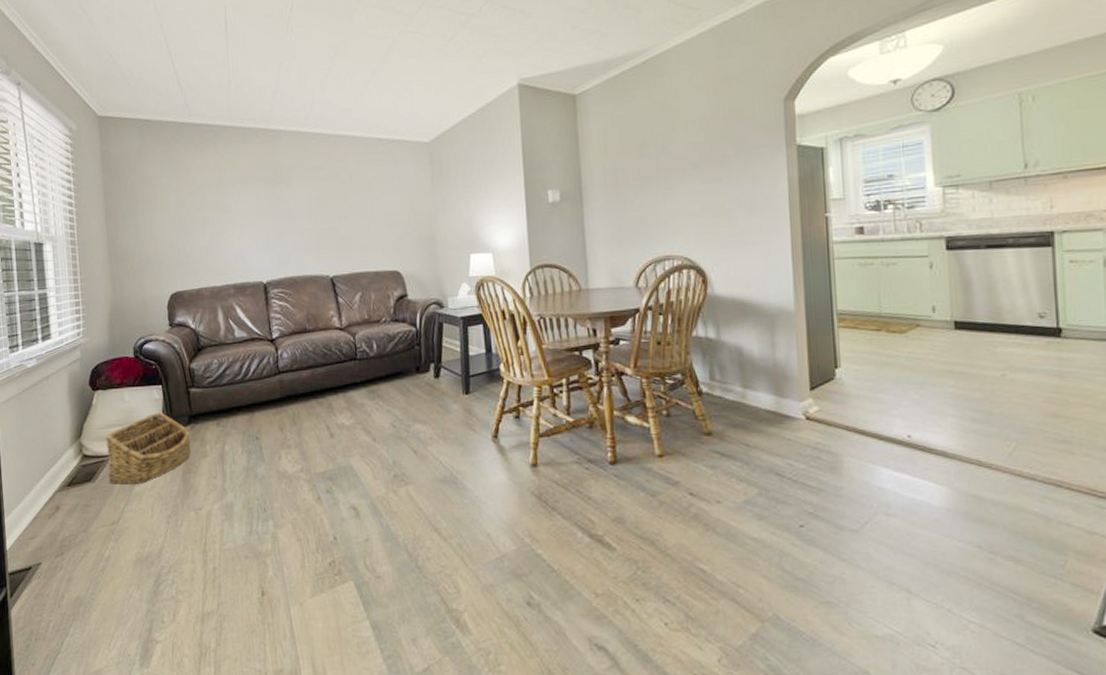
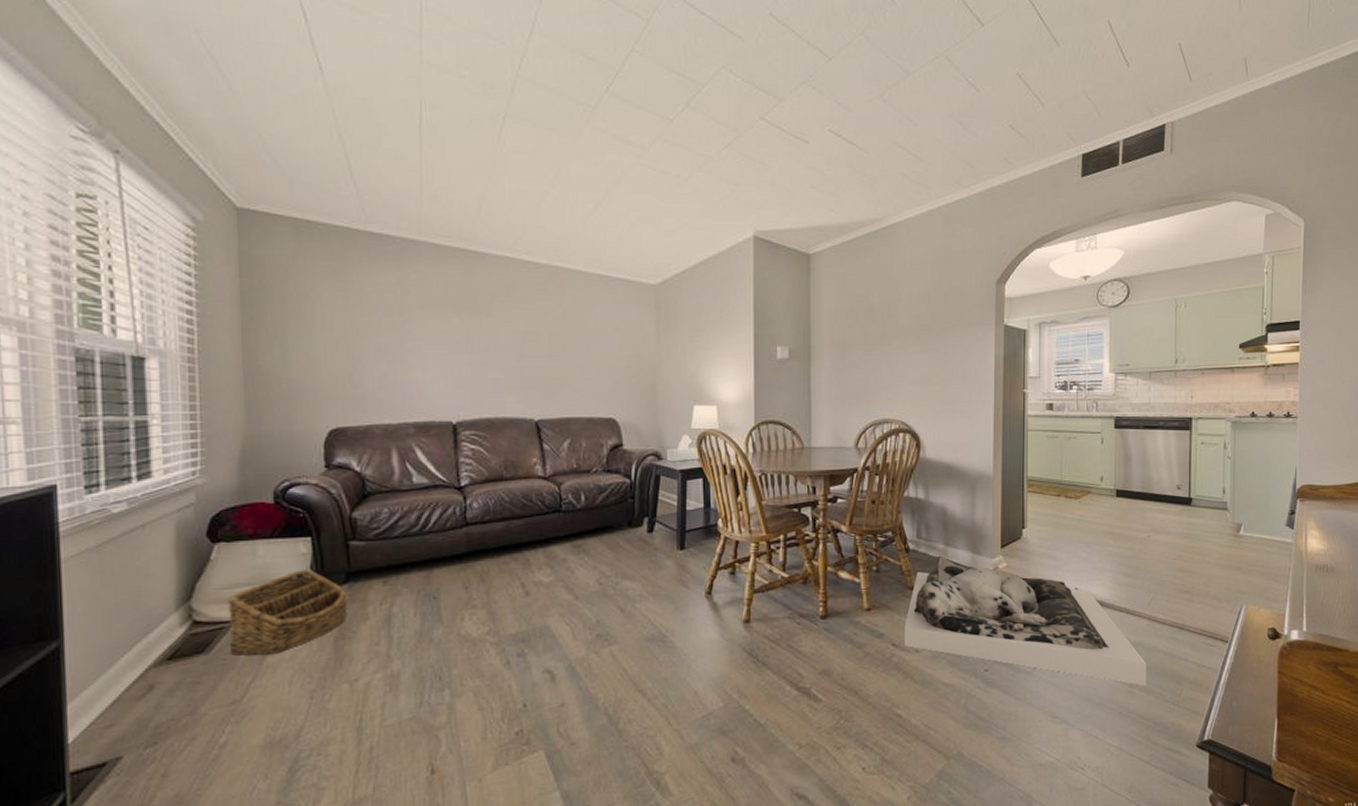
dog bed: none [702,399,1014,554] -> present [904,555,1147,686]

